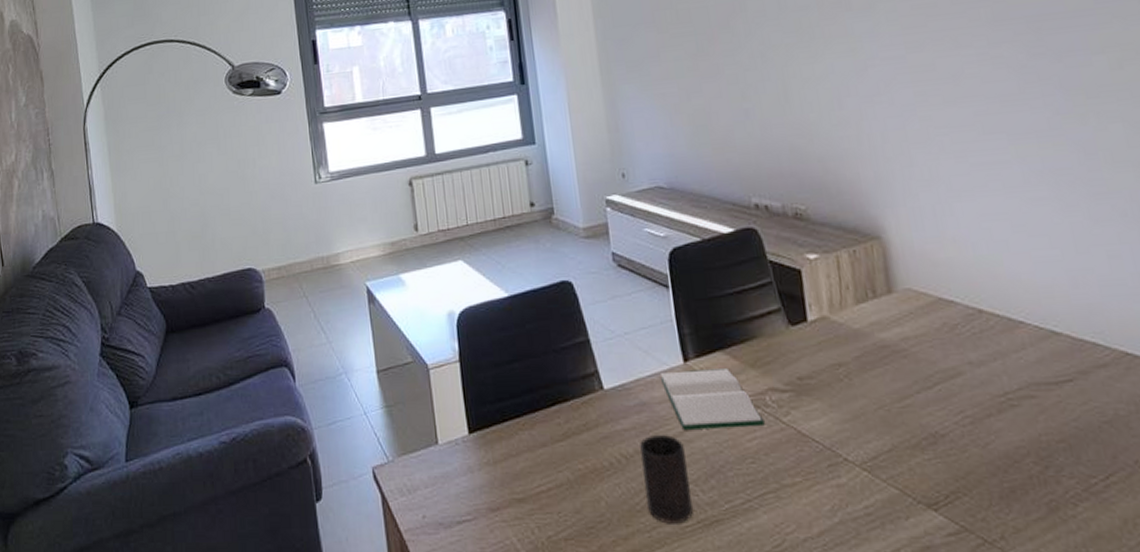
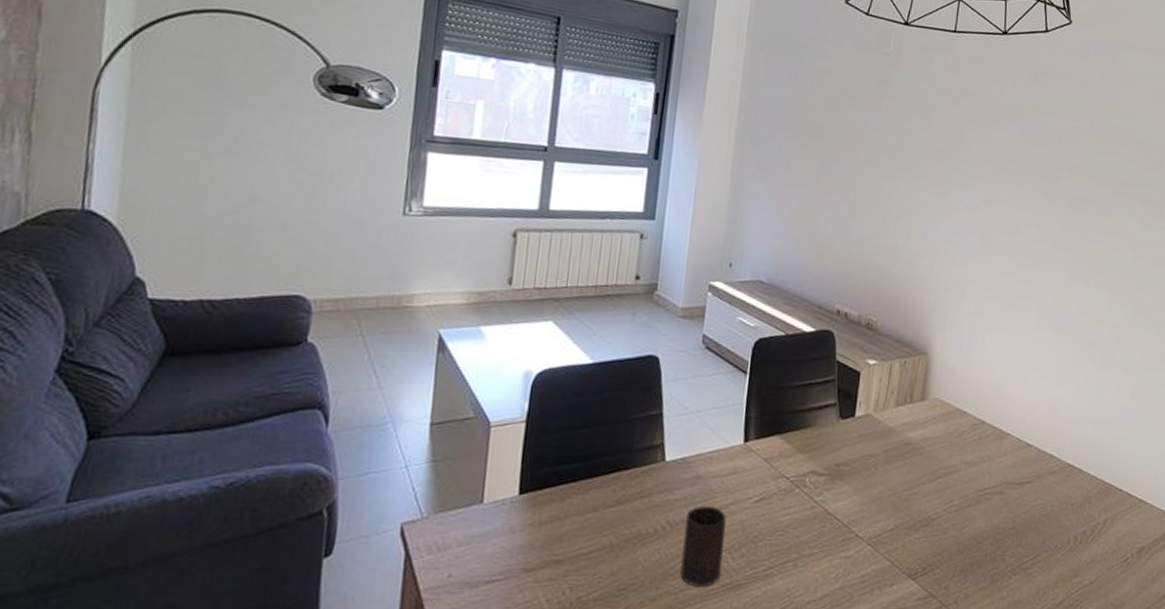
hardback book: present [660,368,765,430] -> none [719,450,800,504]

